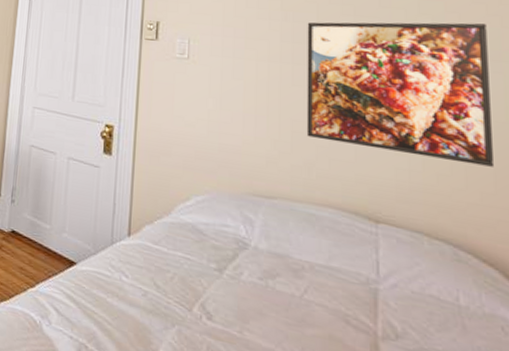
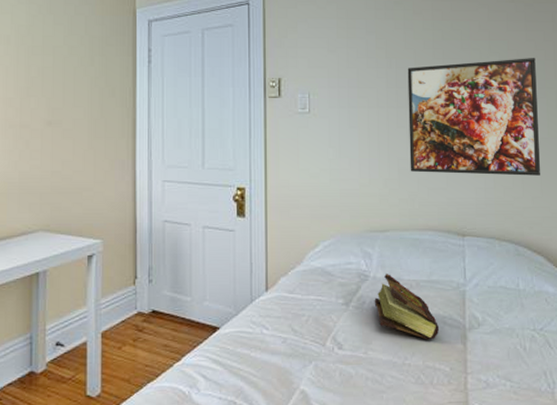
book: none [254,247,340,339] -> present [374,274,440,340]

